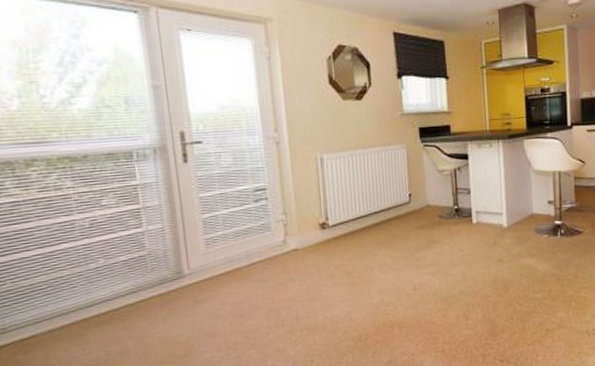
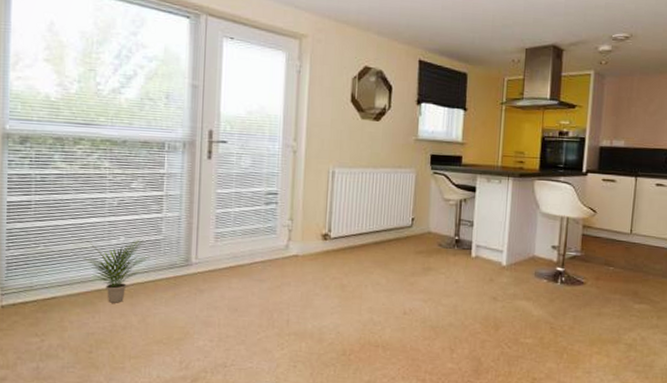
potted plant: none [61,256,137,331] -> present [84,237,151,303]

